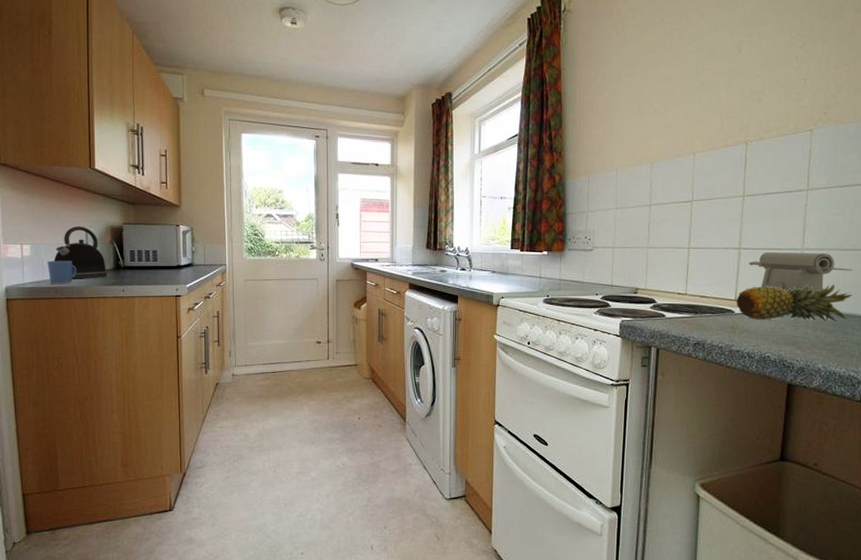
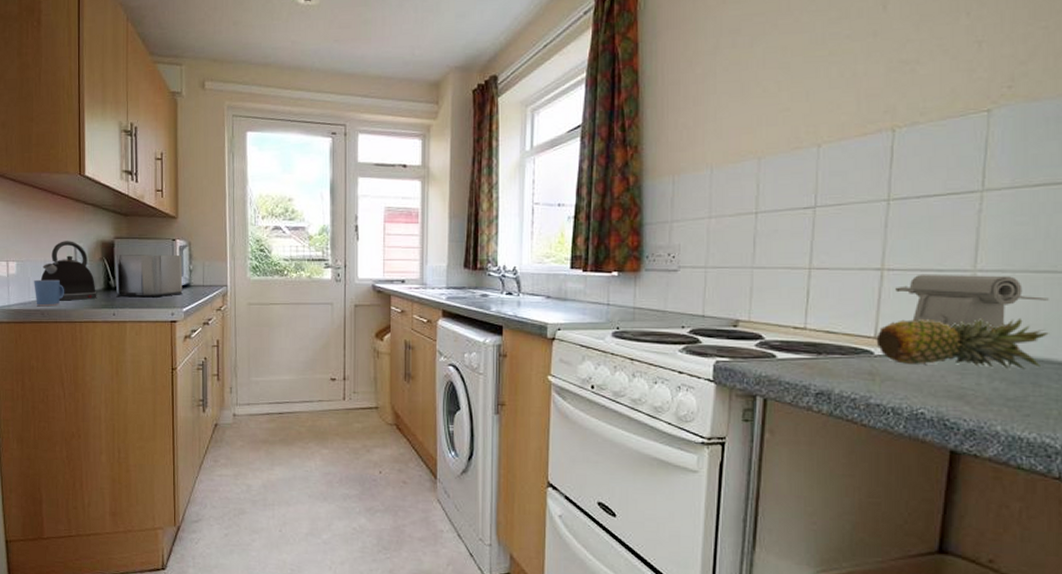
toaster: none [123,238,186,276] -> present [114,254,183,298]

